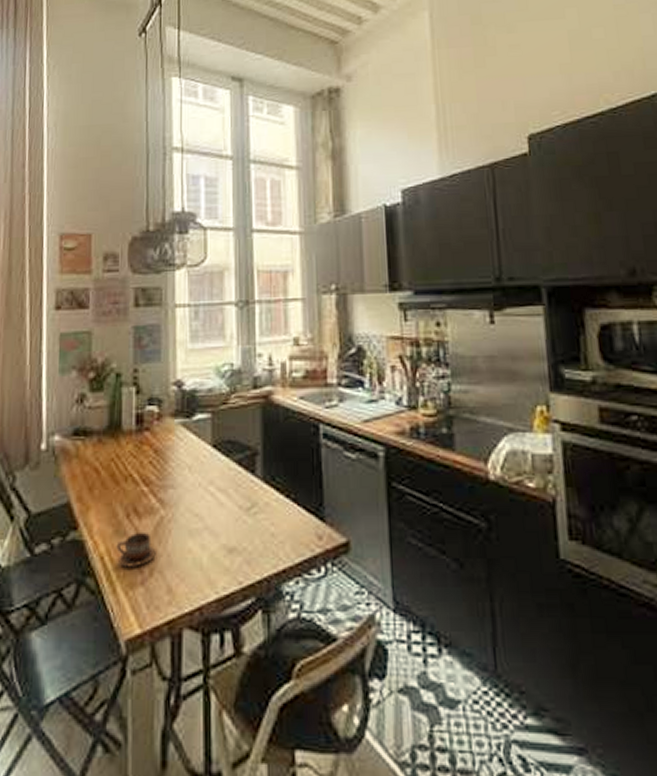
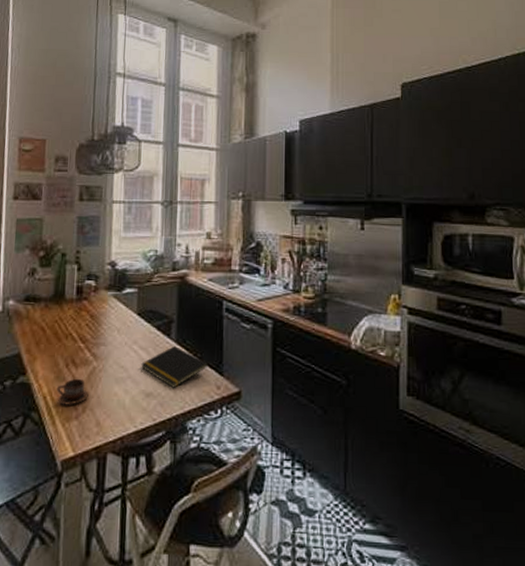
notepad: none [220,486,306,540] -> present [141,346,209,388]

